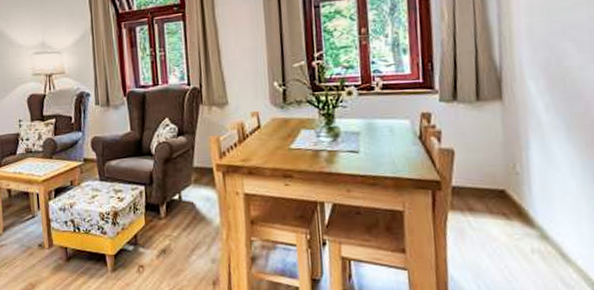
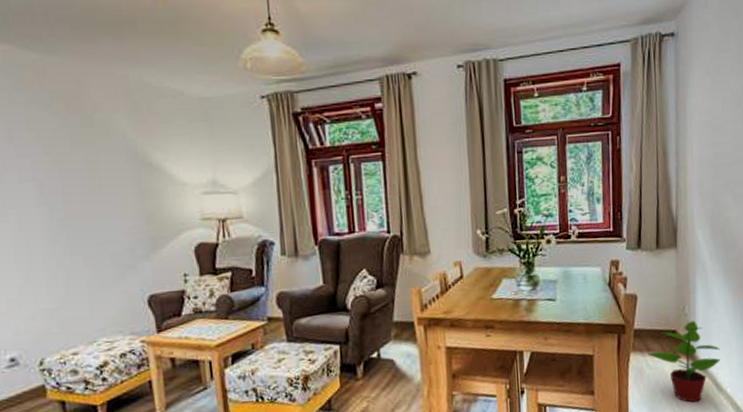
potted plant: none [471,179,566,272] -> present [649,320,720,403]

